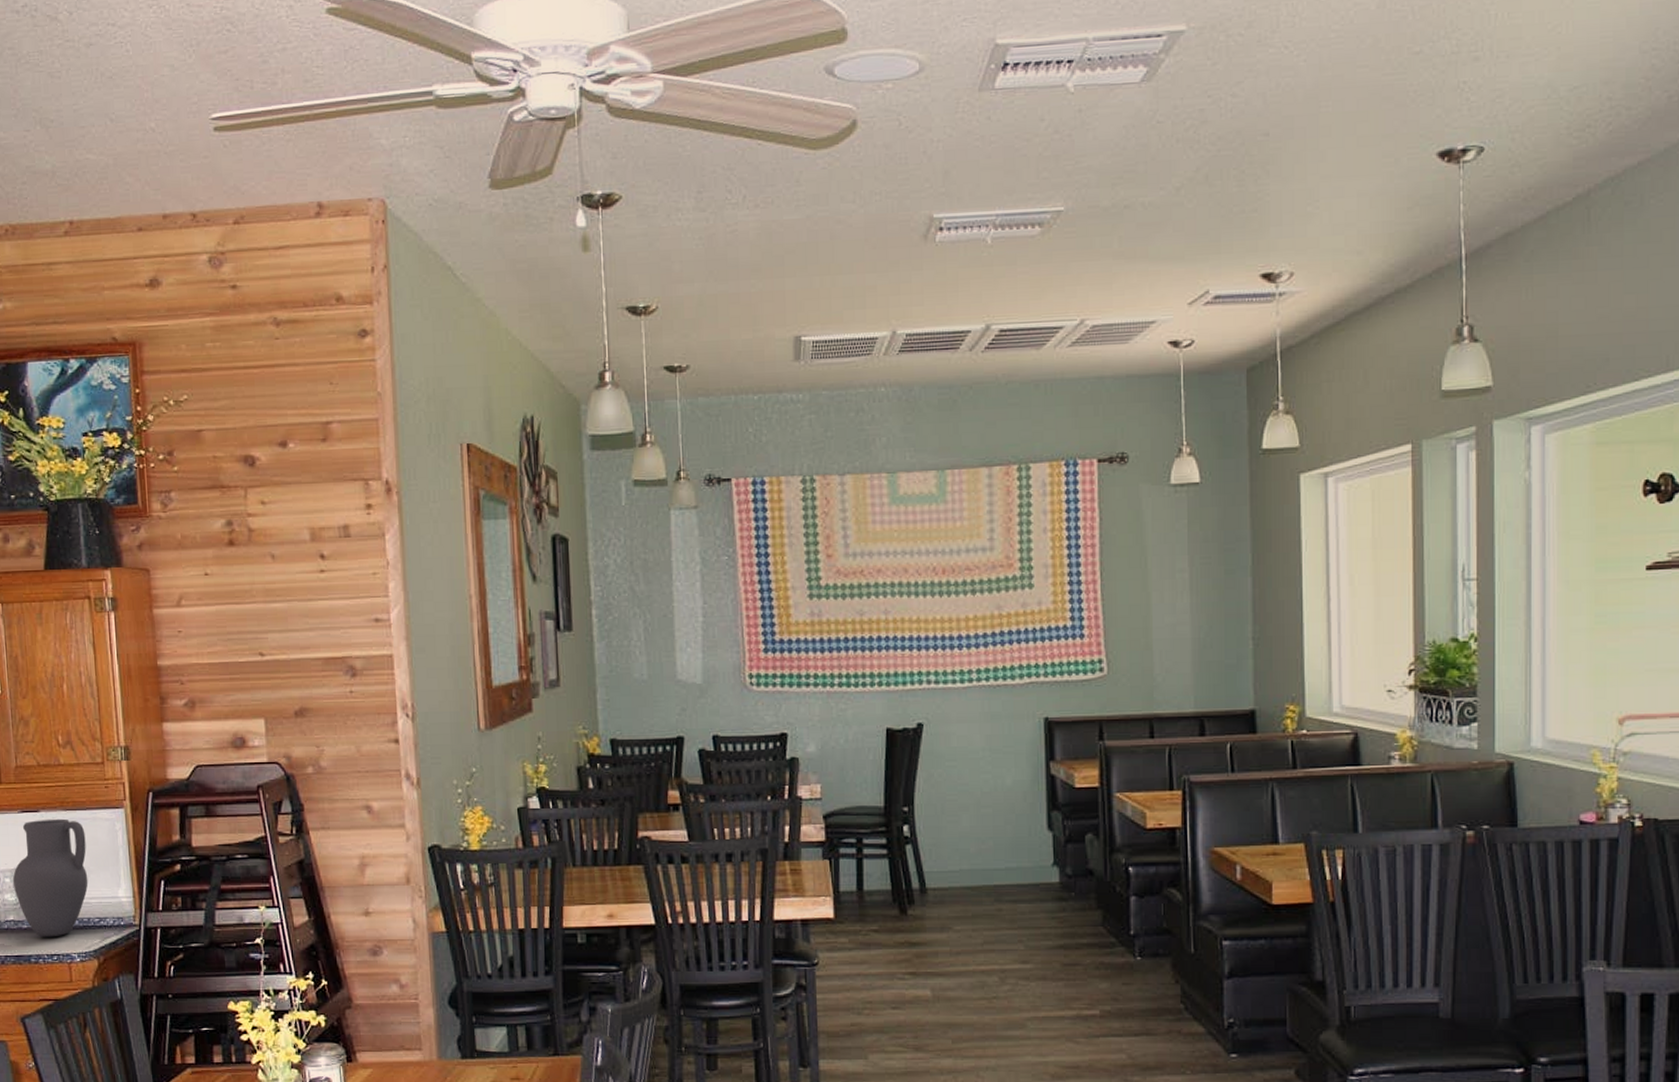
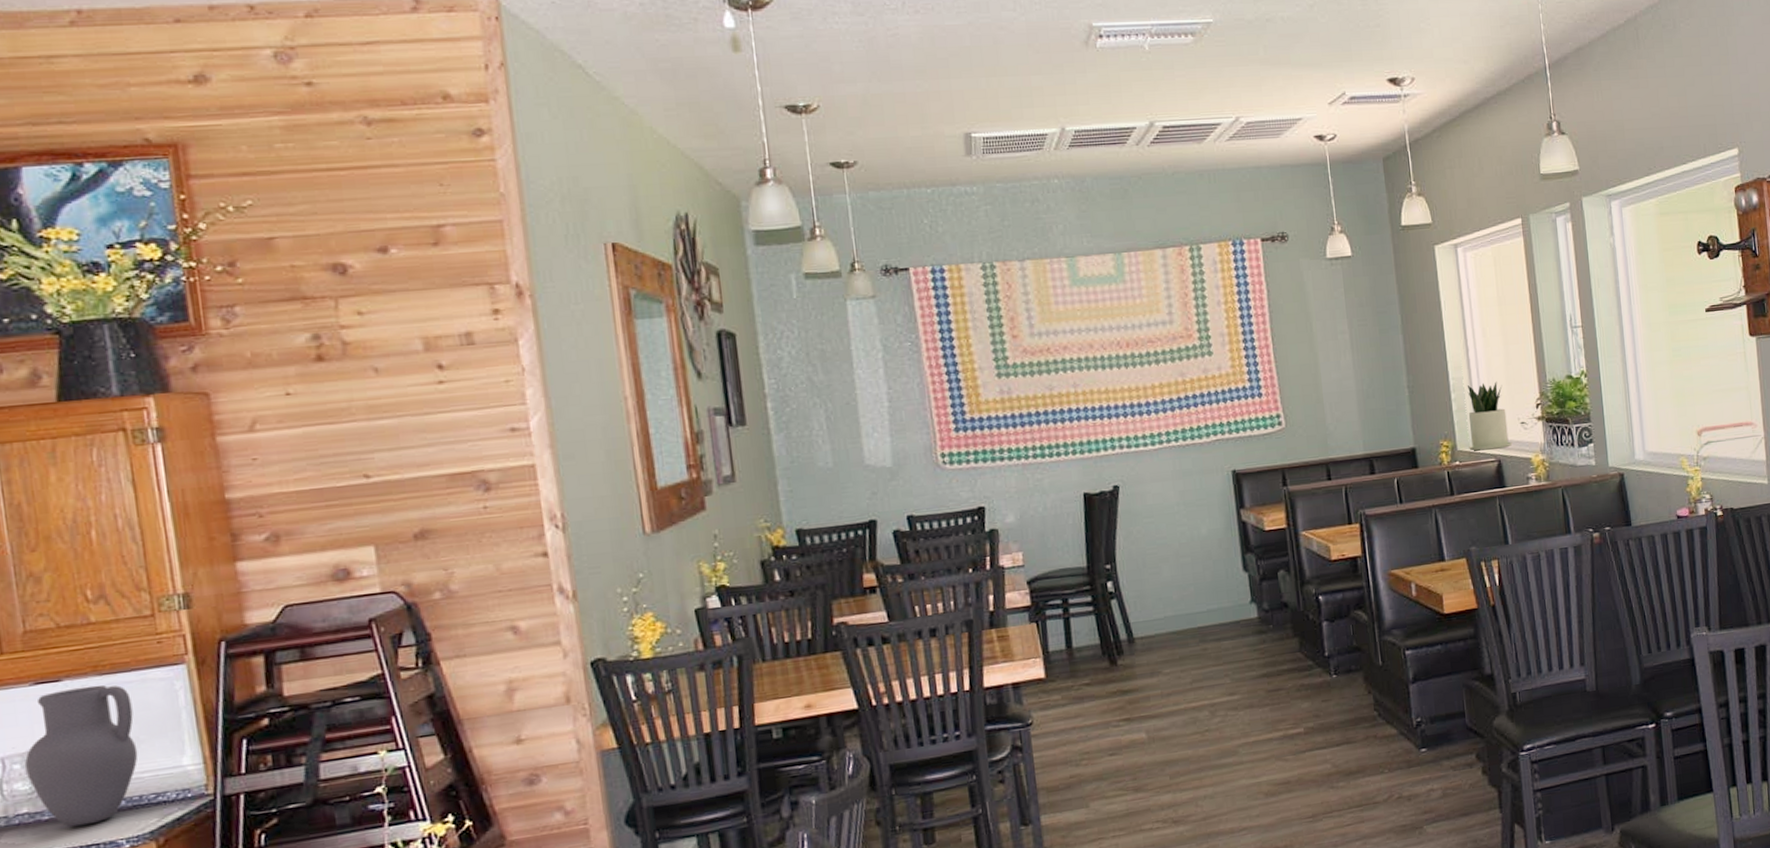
planter: none [1320,639,1375,721] -> present [1467,381,1513,451]

